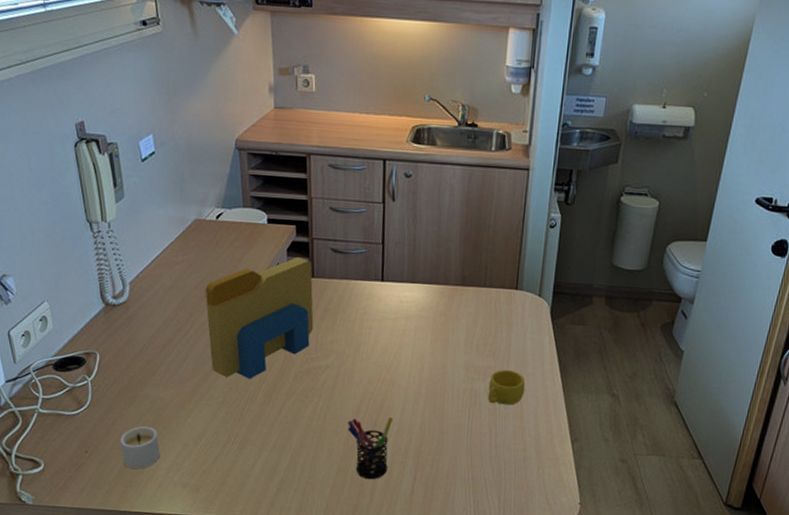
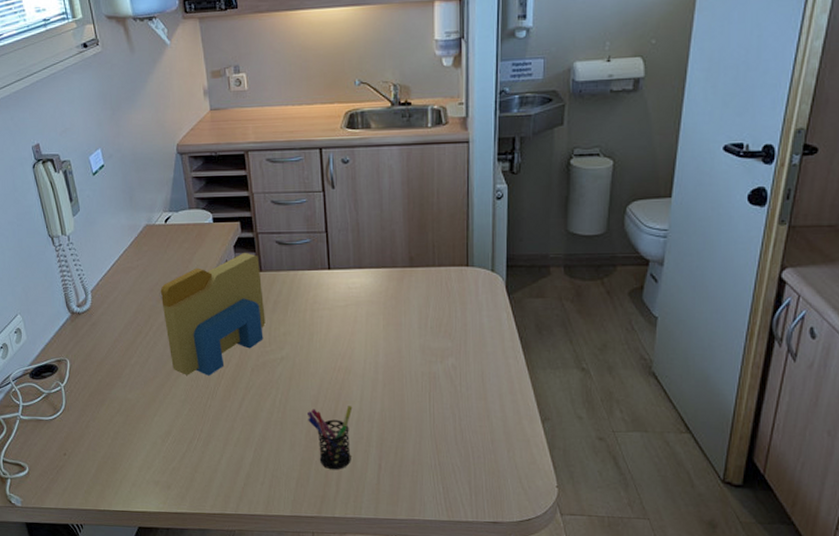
candle: present [120,426,160,469] -> none [94,427,132,469]
cup: present [487,370,526,405] -> none [447,350,486,387]

